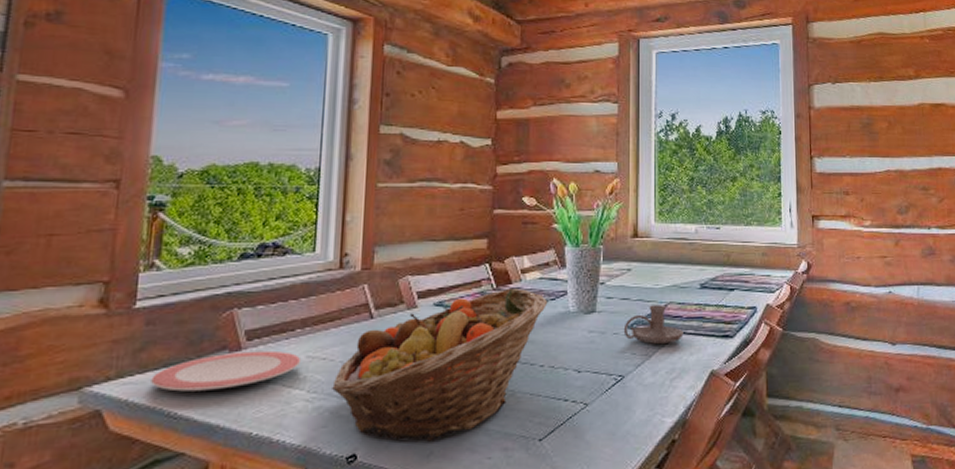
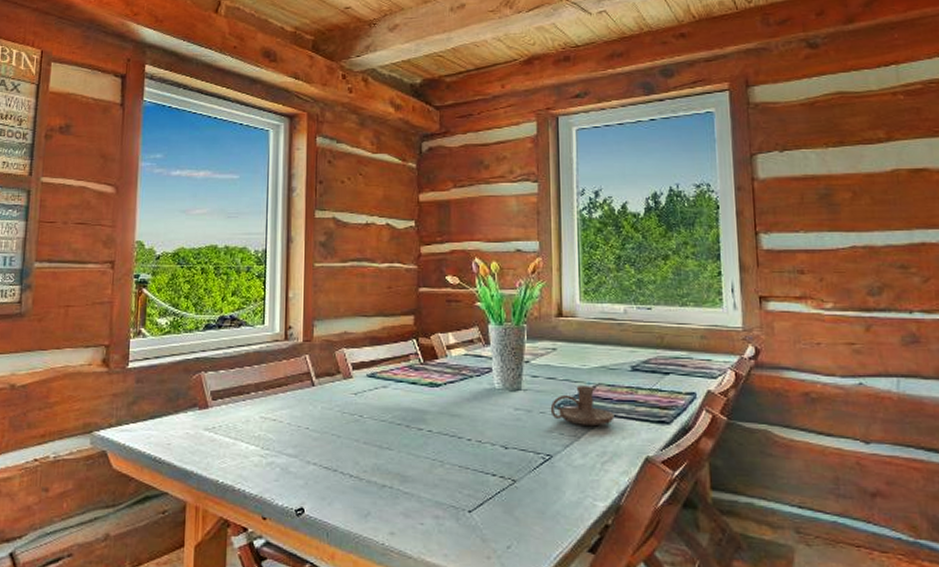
plate: present [151,350,302,392] -> none [141,409,256,441]
fruit basket: present [332,287,548,442] -> none [282,363,474,503]

